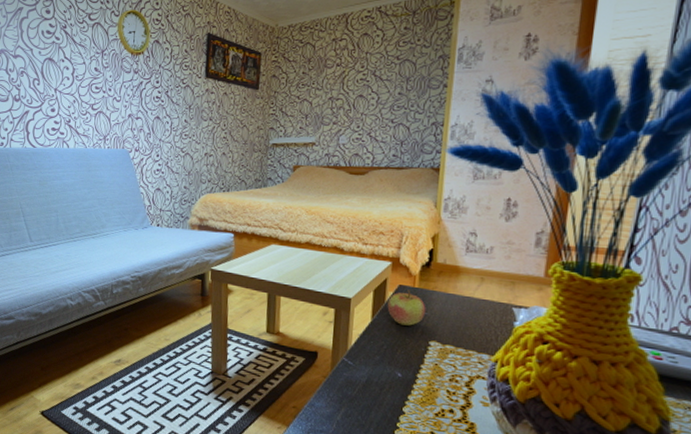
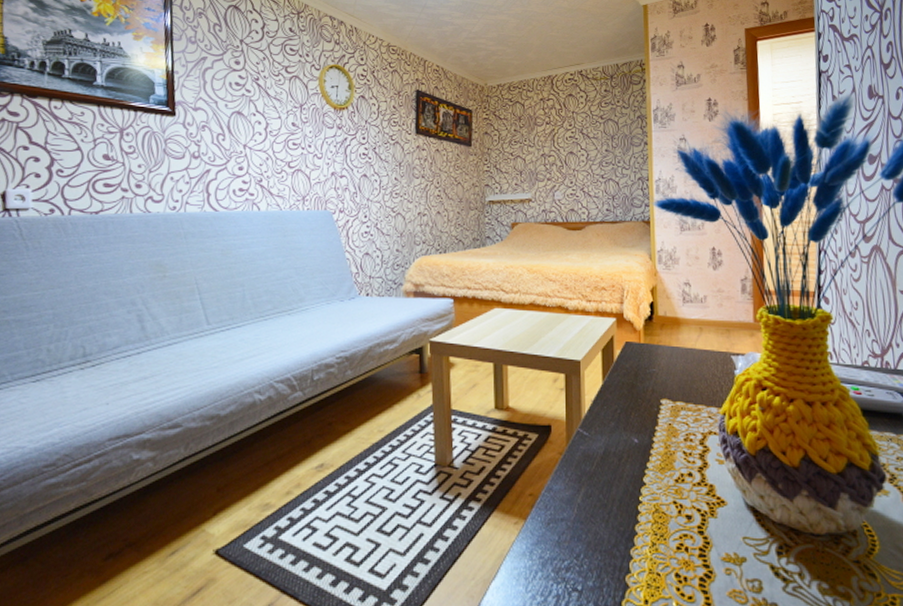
apple: present [387,289,426,326] -> none [616,346,654,385]

